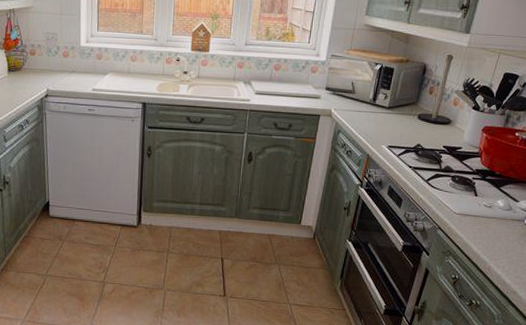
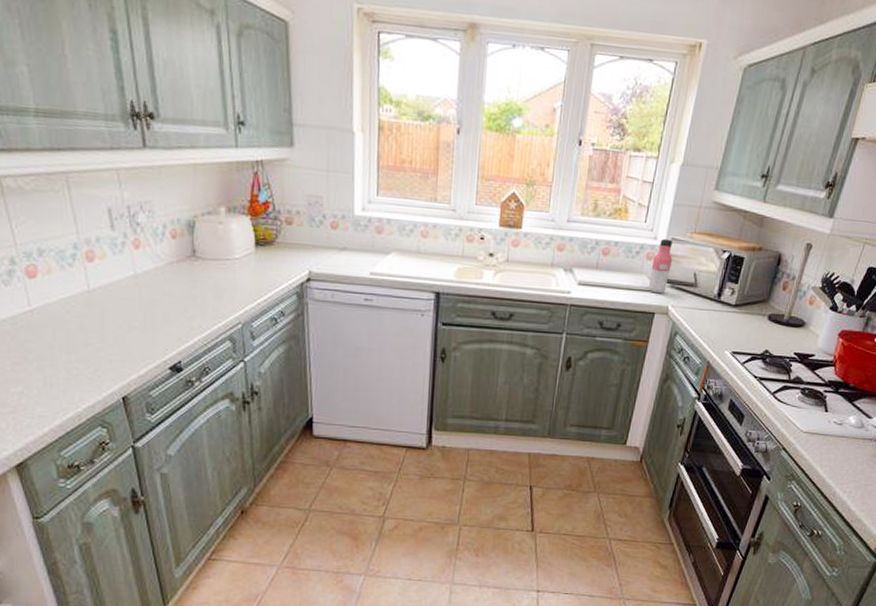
water bottle: none [313,55,333,100] -> present [648,238,672,294]

